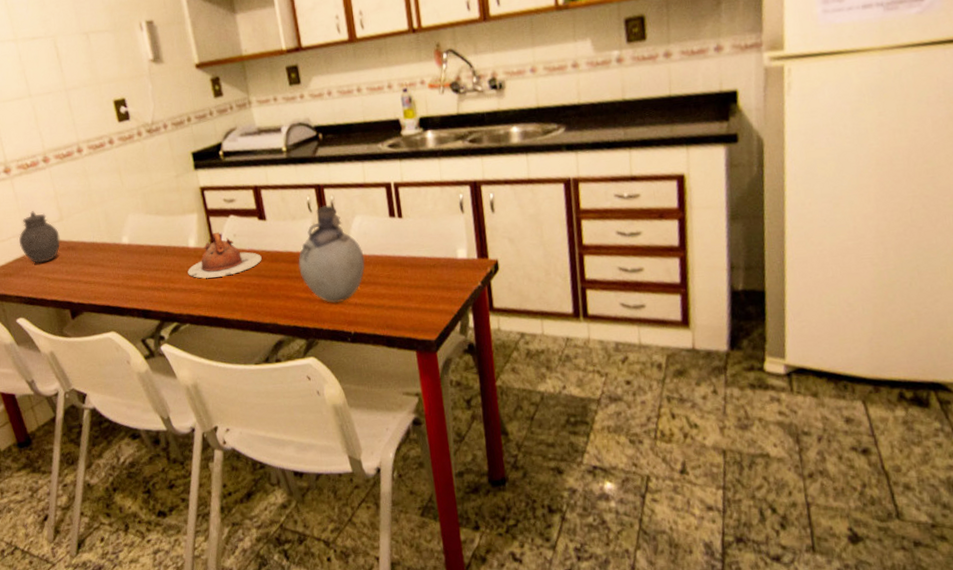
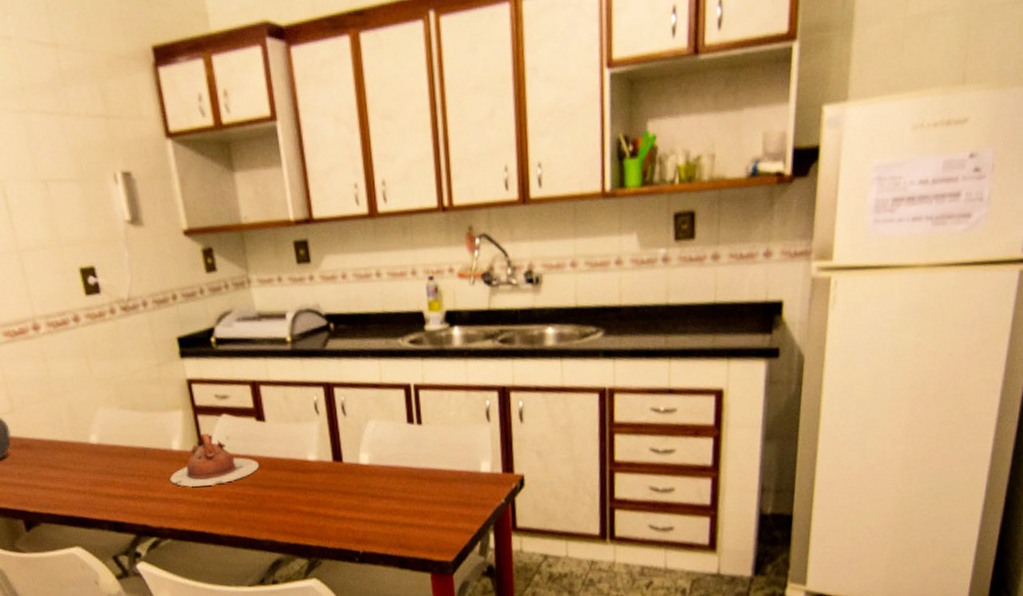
vase: present [298,205,365,303] -> none [301,407,378,518]

